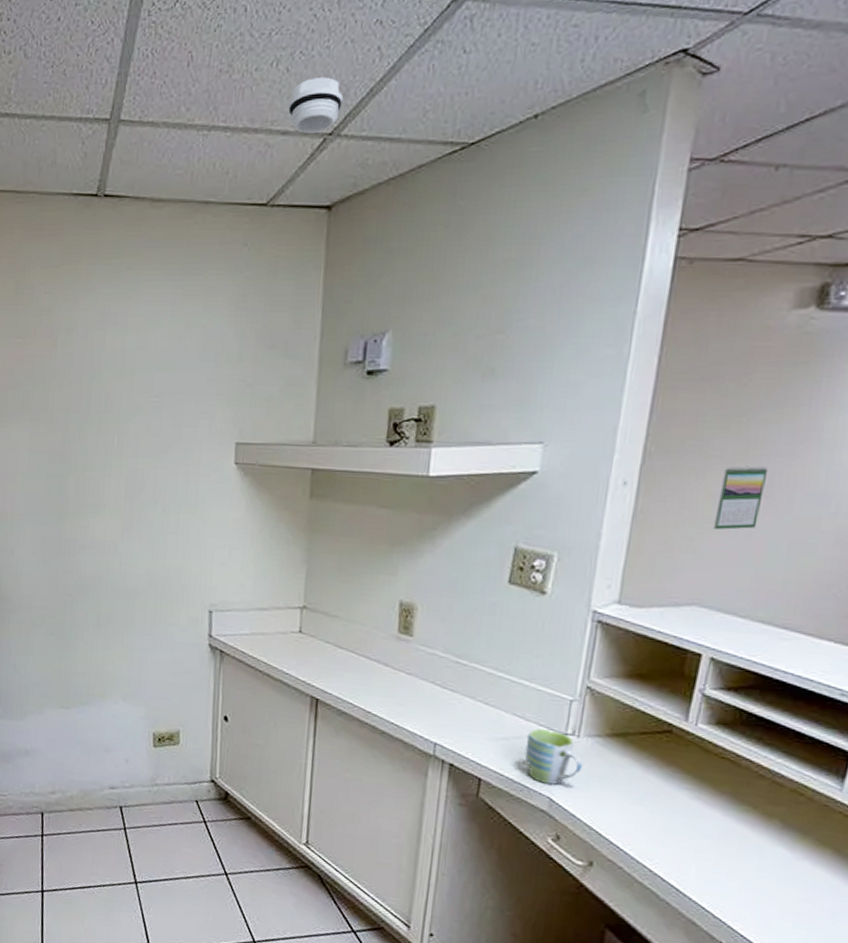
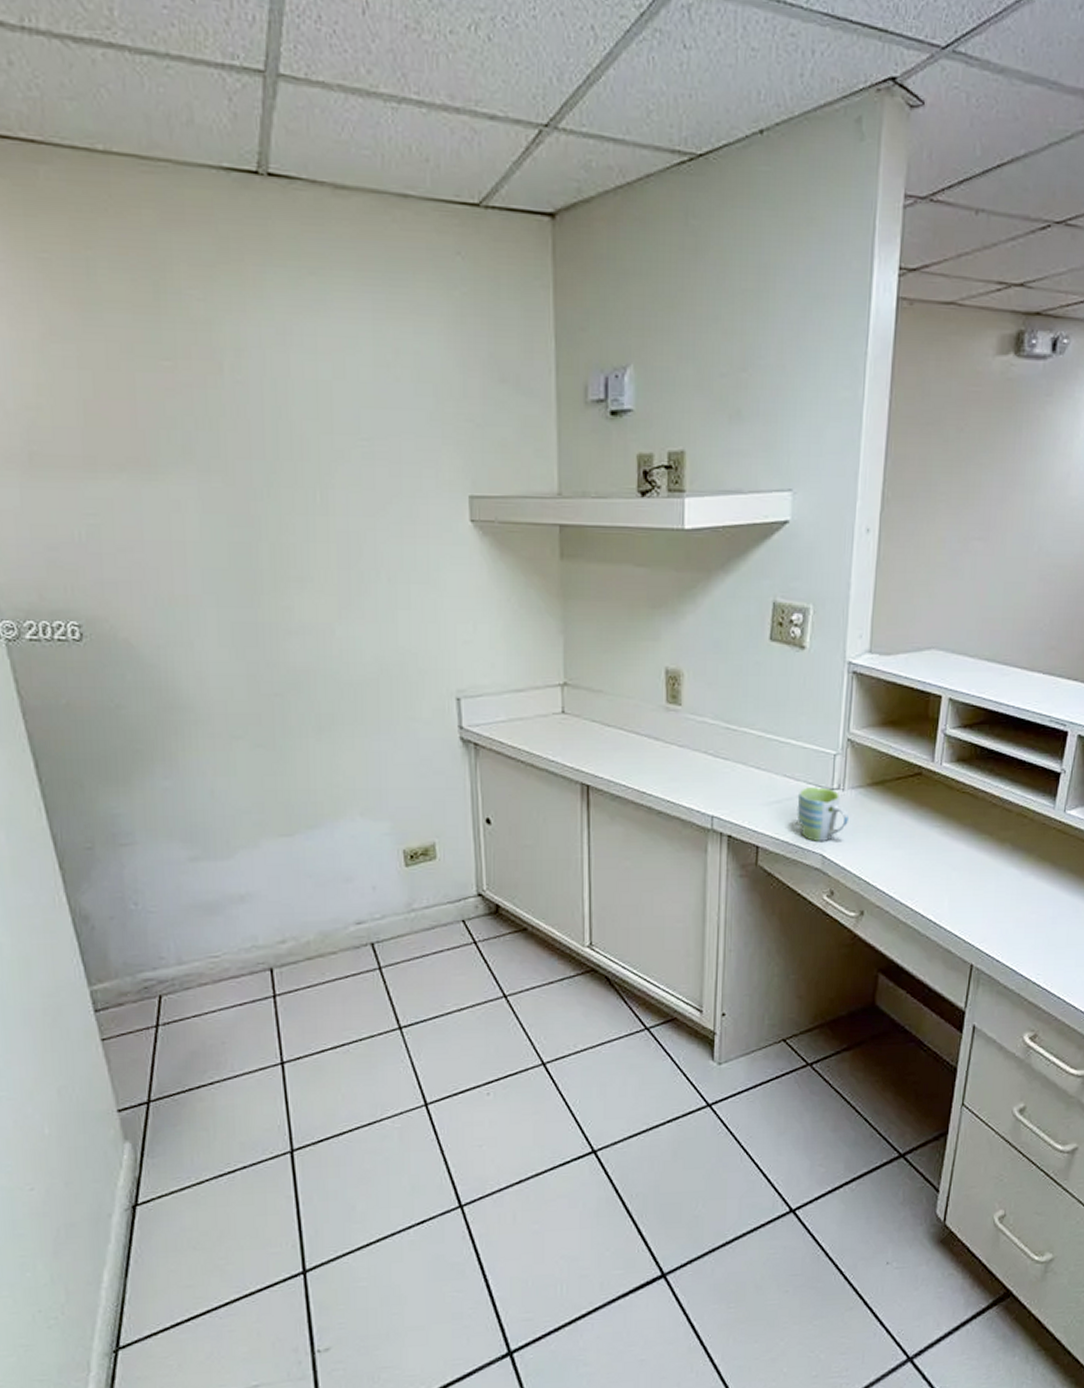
smoke detector: present [288,77,344,133] -> none [495,53,558,122]
calendar: present [713,466,769,530] -> none [944,509,985,573]

